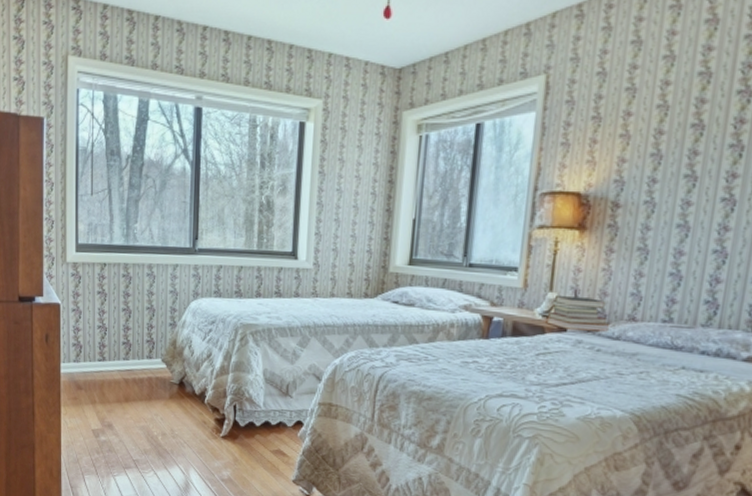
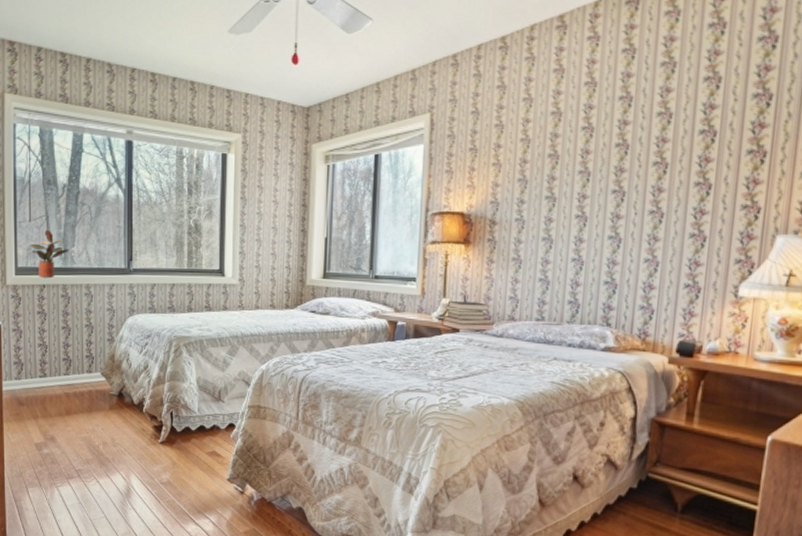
potted plant: none [90,204,132,257] -> present [29,229,70,279]

